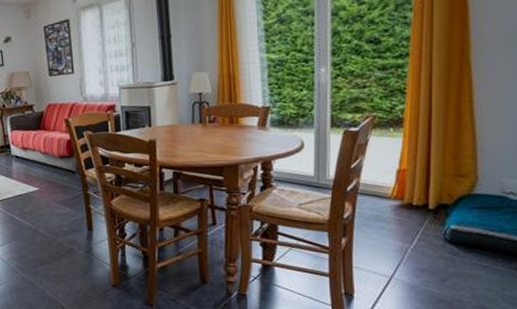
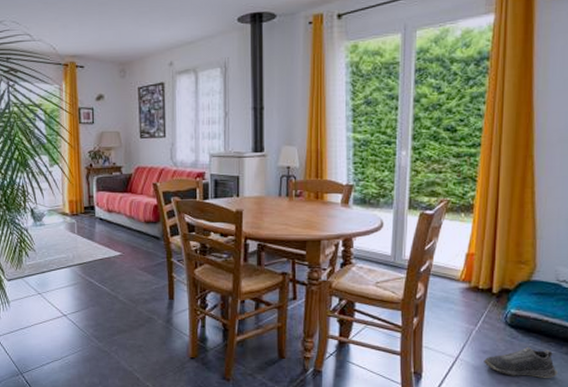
shoe: none [421,263,507,295] -> present [484,346,558,378]

